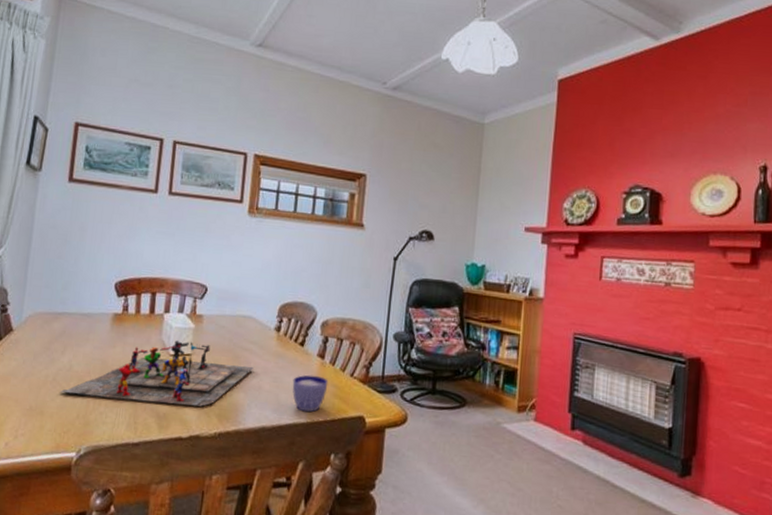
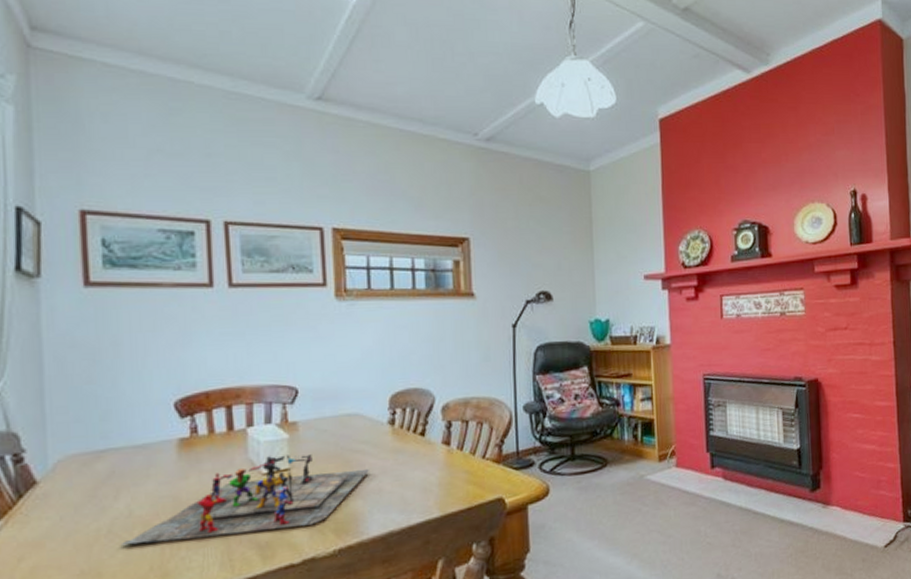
cup: present [292,374,328,413] -> none [417,464,459,507]

